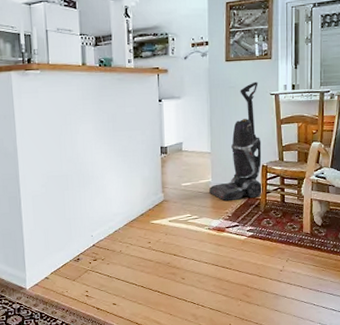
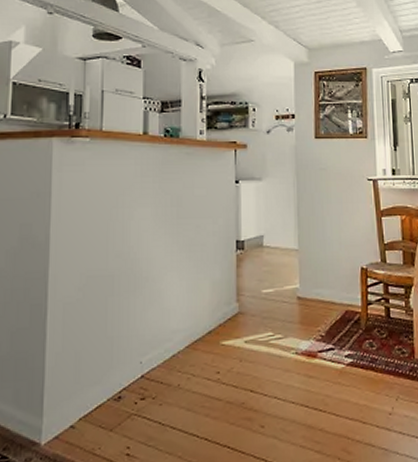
vacuum cleaner: present [209,81,263,201] -> none [297,164,363,314]

